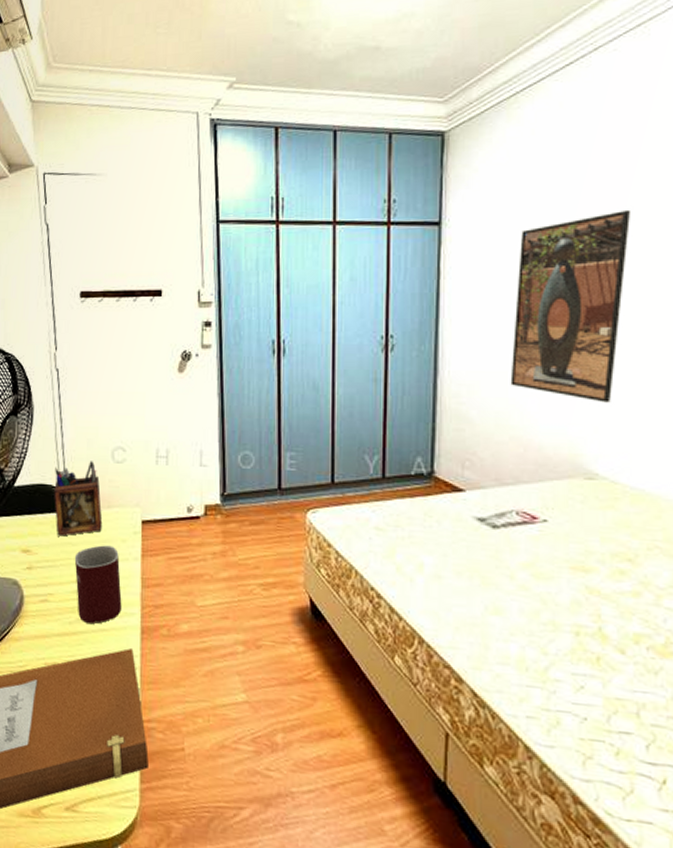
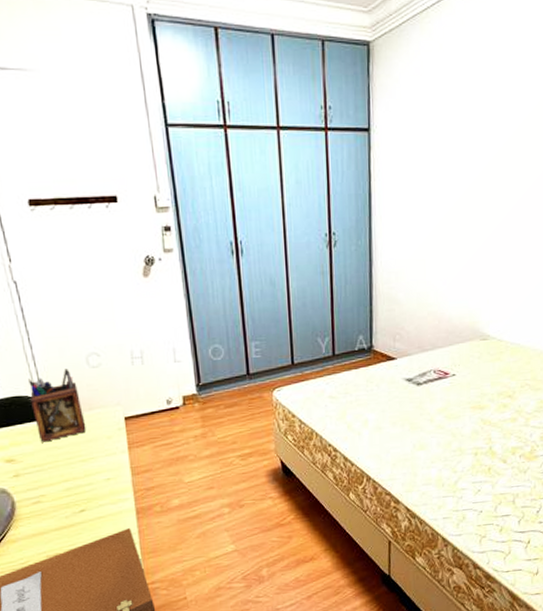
mug: present [74,545,122,624] -> none [62,443,115,514]
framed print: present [510,209,632,403] -> none [427,119,514,280]

